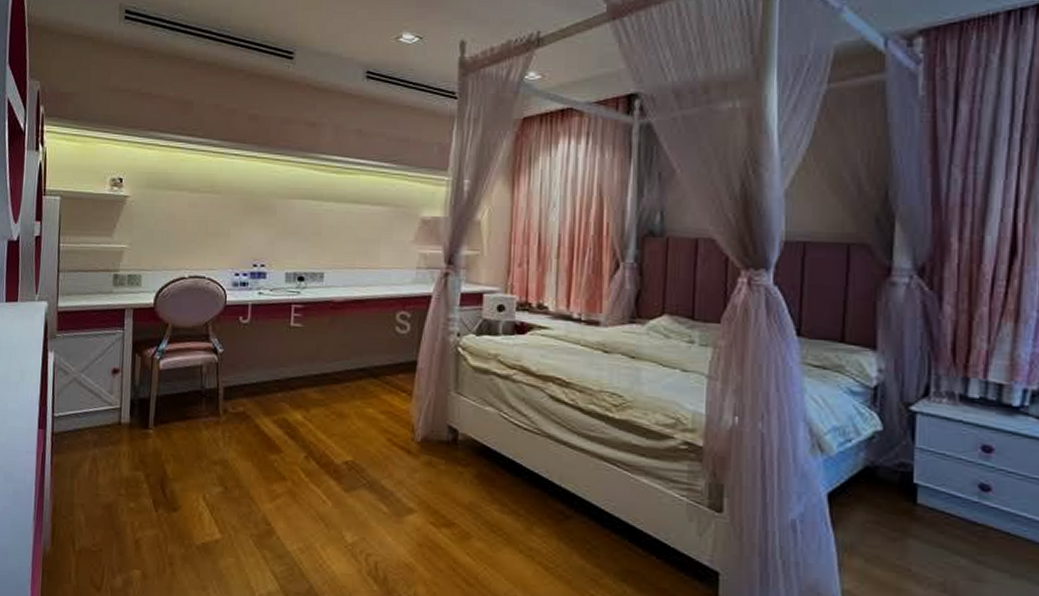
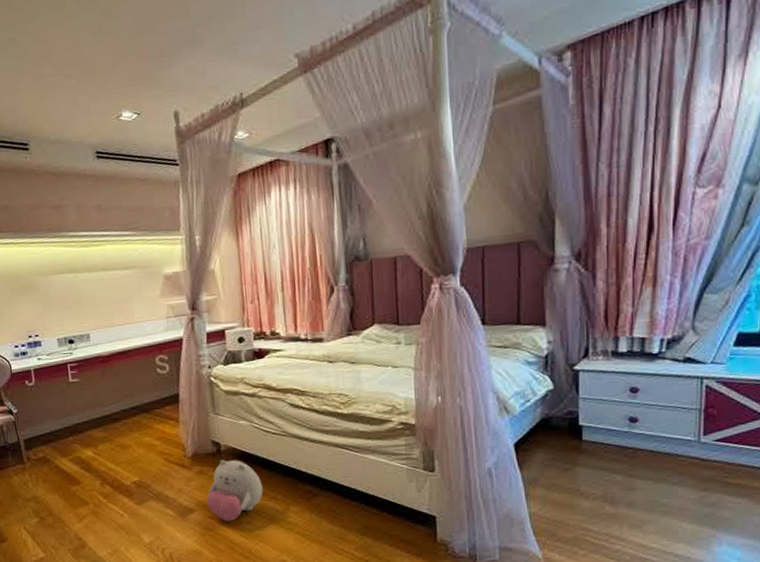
plush toy: none [430,451,503,534] -> present [206,460,263,522]

